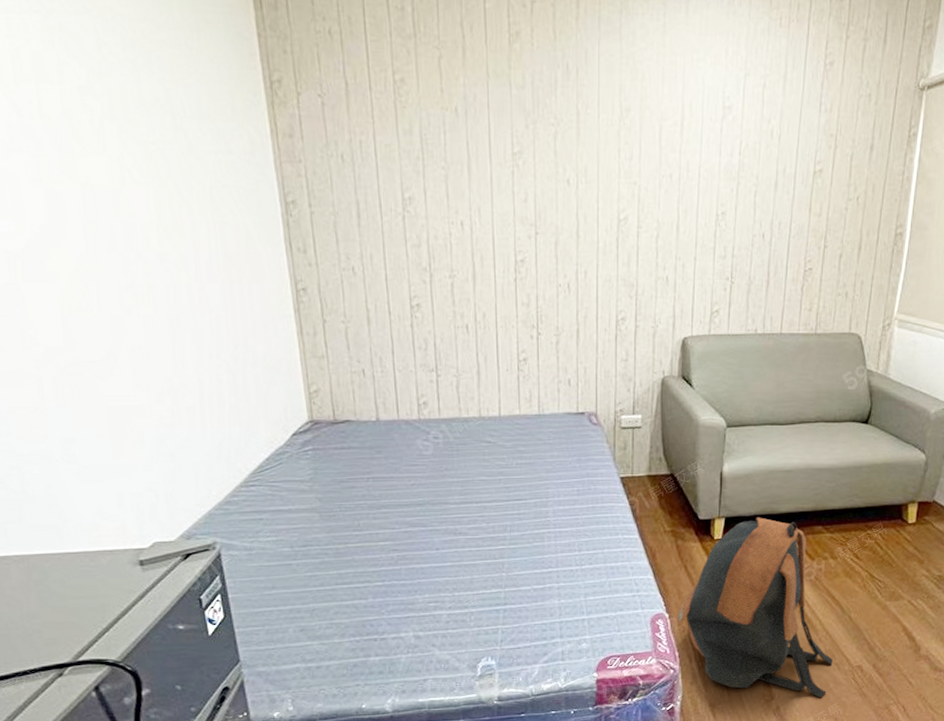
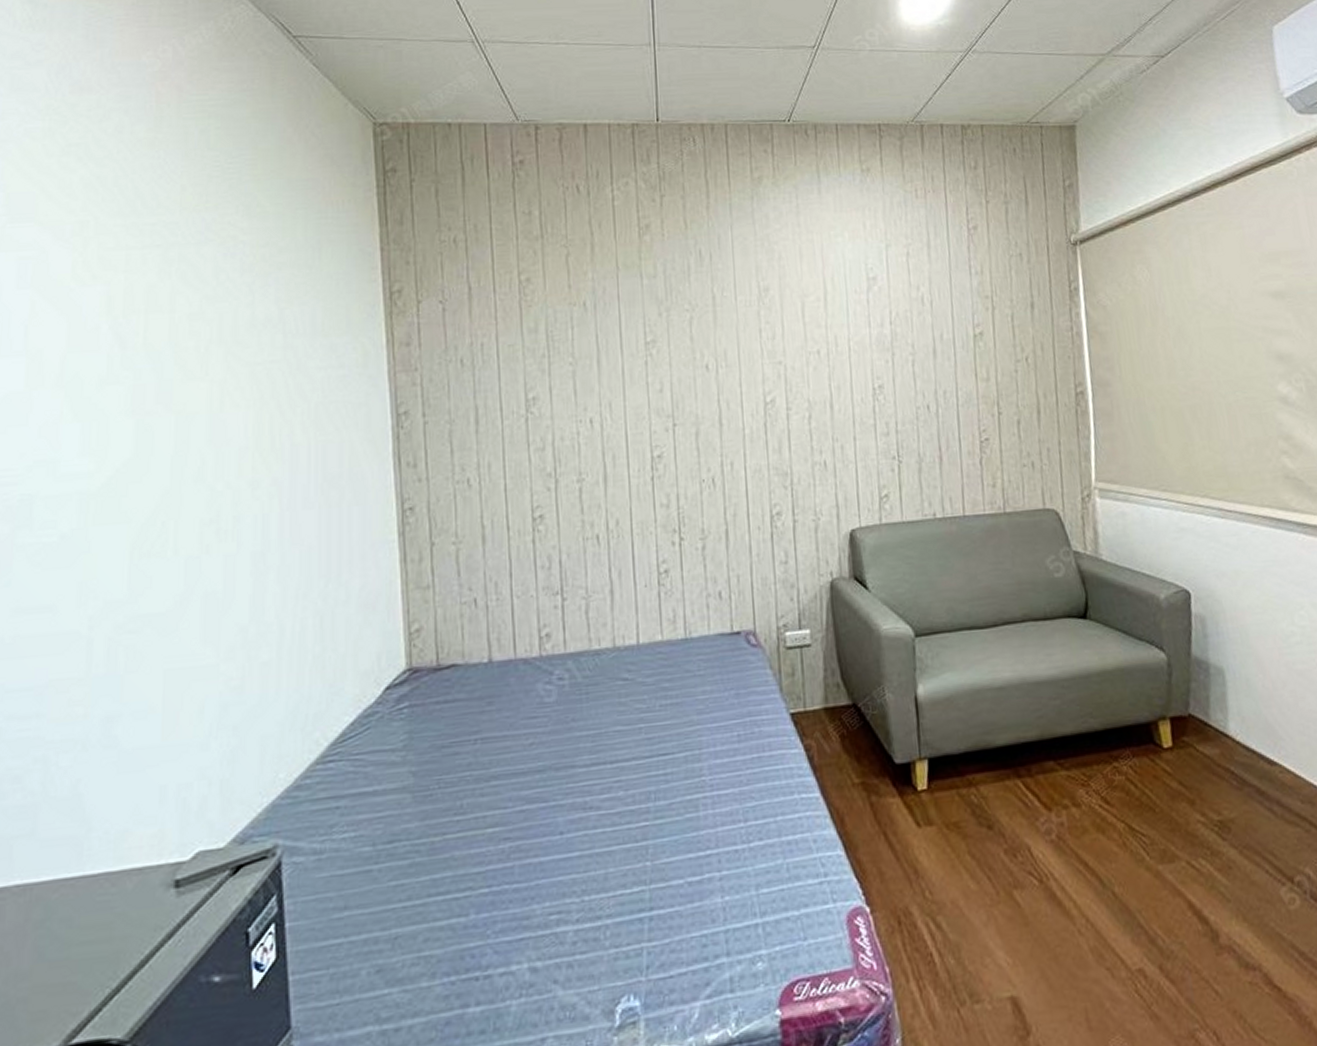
backpack: present [677,517,833,698] -> none [881,754,1103,1028]

